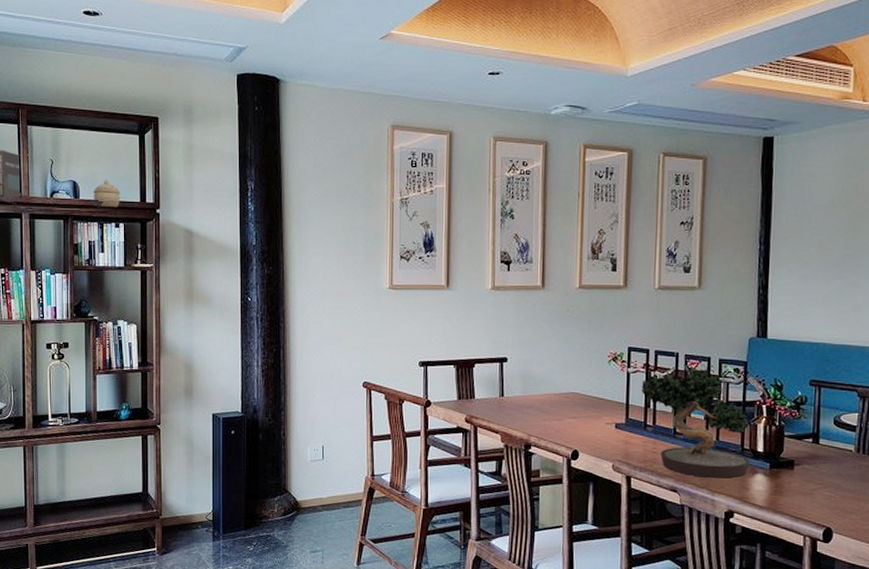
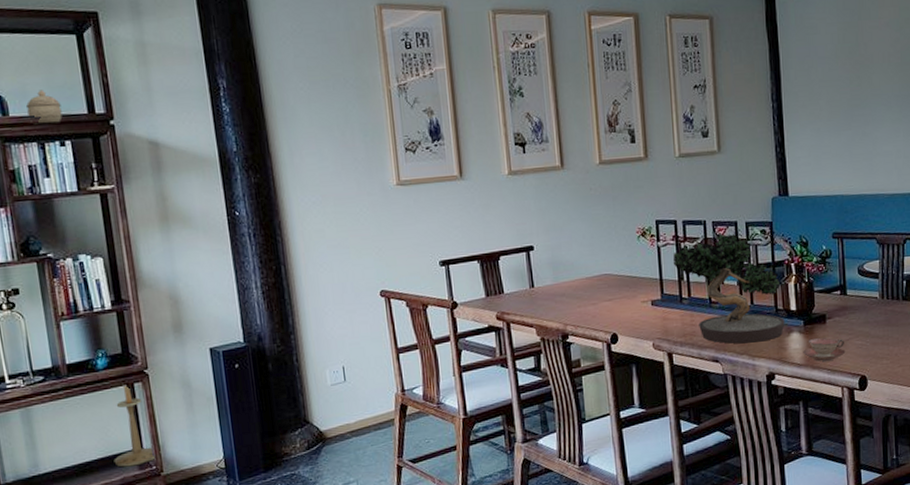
candlestick: none [123,437,162,507] -> present [113,386,161,467]
teacup: none [766,483,812,507] -> present [803,338,846,361]

